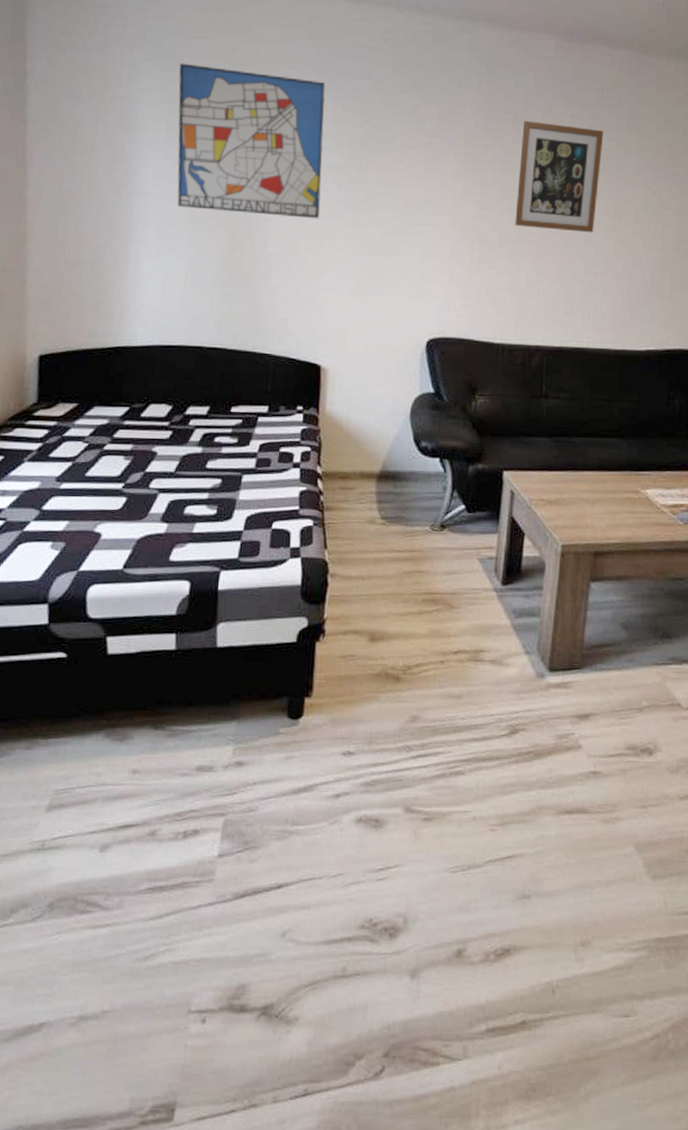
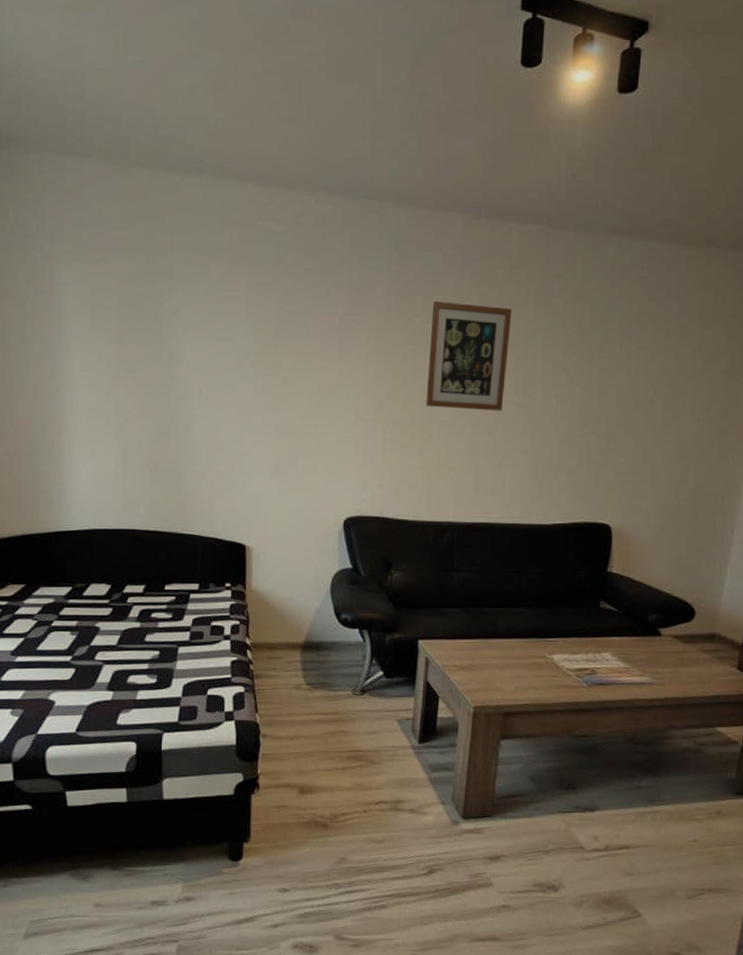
wall art: present [177,63,326,219] -> none [98,255,240,405]

